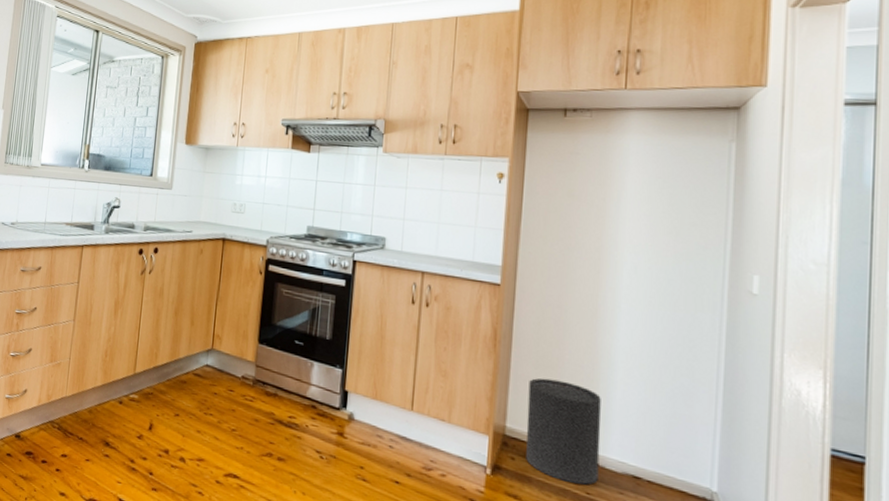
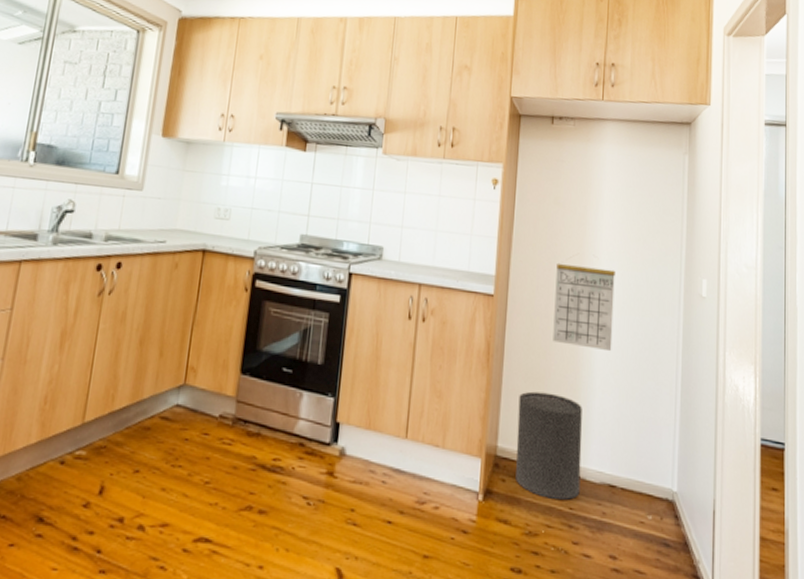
calendar: none [566,255,641,345] -> present [553,262,615,352]

